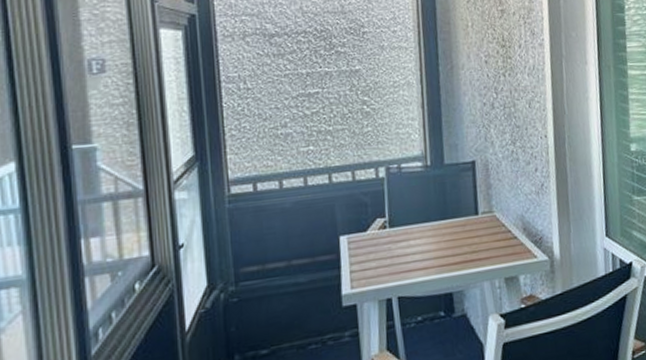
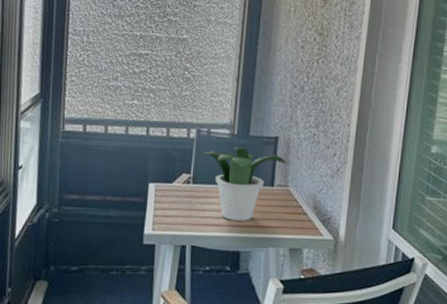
potted plant: none [396,178,489,261] -> present [203,147,287,221]

